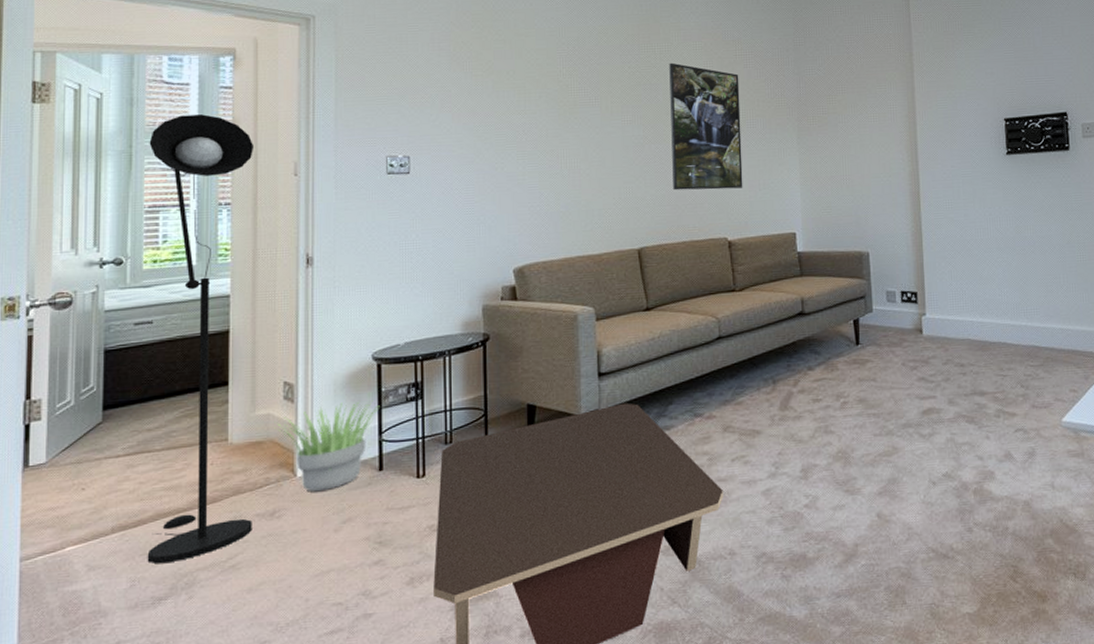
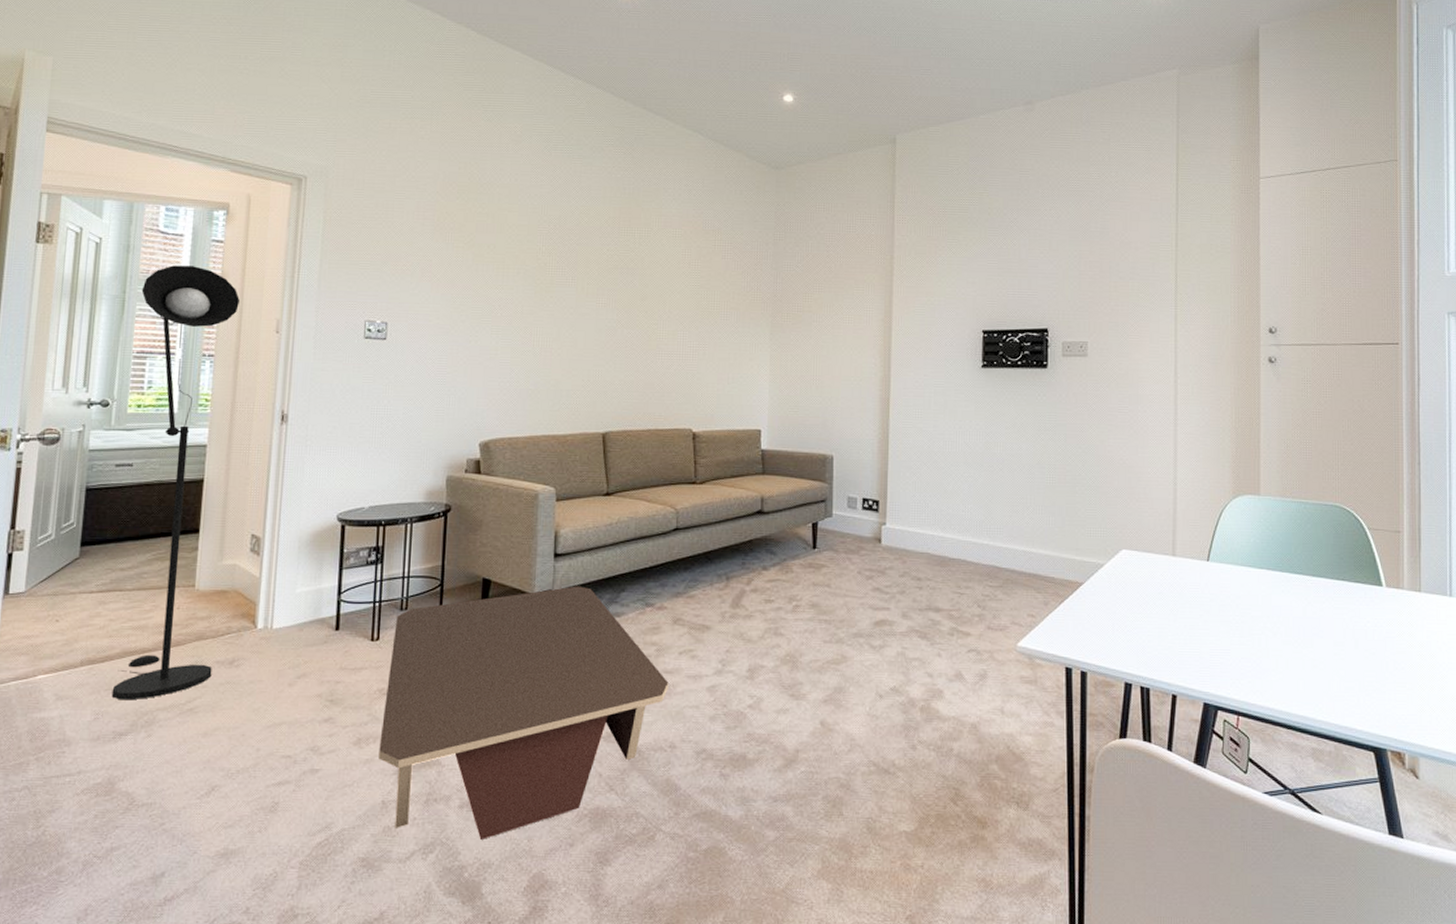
potted plant: present [275,400,380,492] -> none [240,560,341,645]
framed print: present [669,62,743,191] -> none [642,248,716,380]

